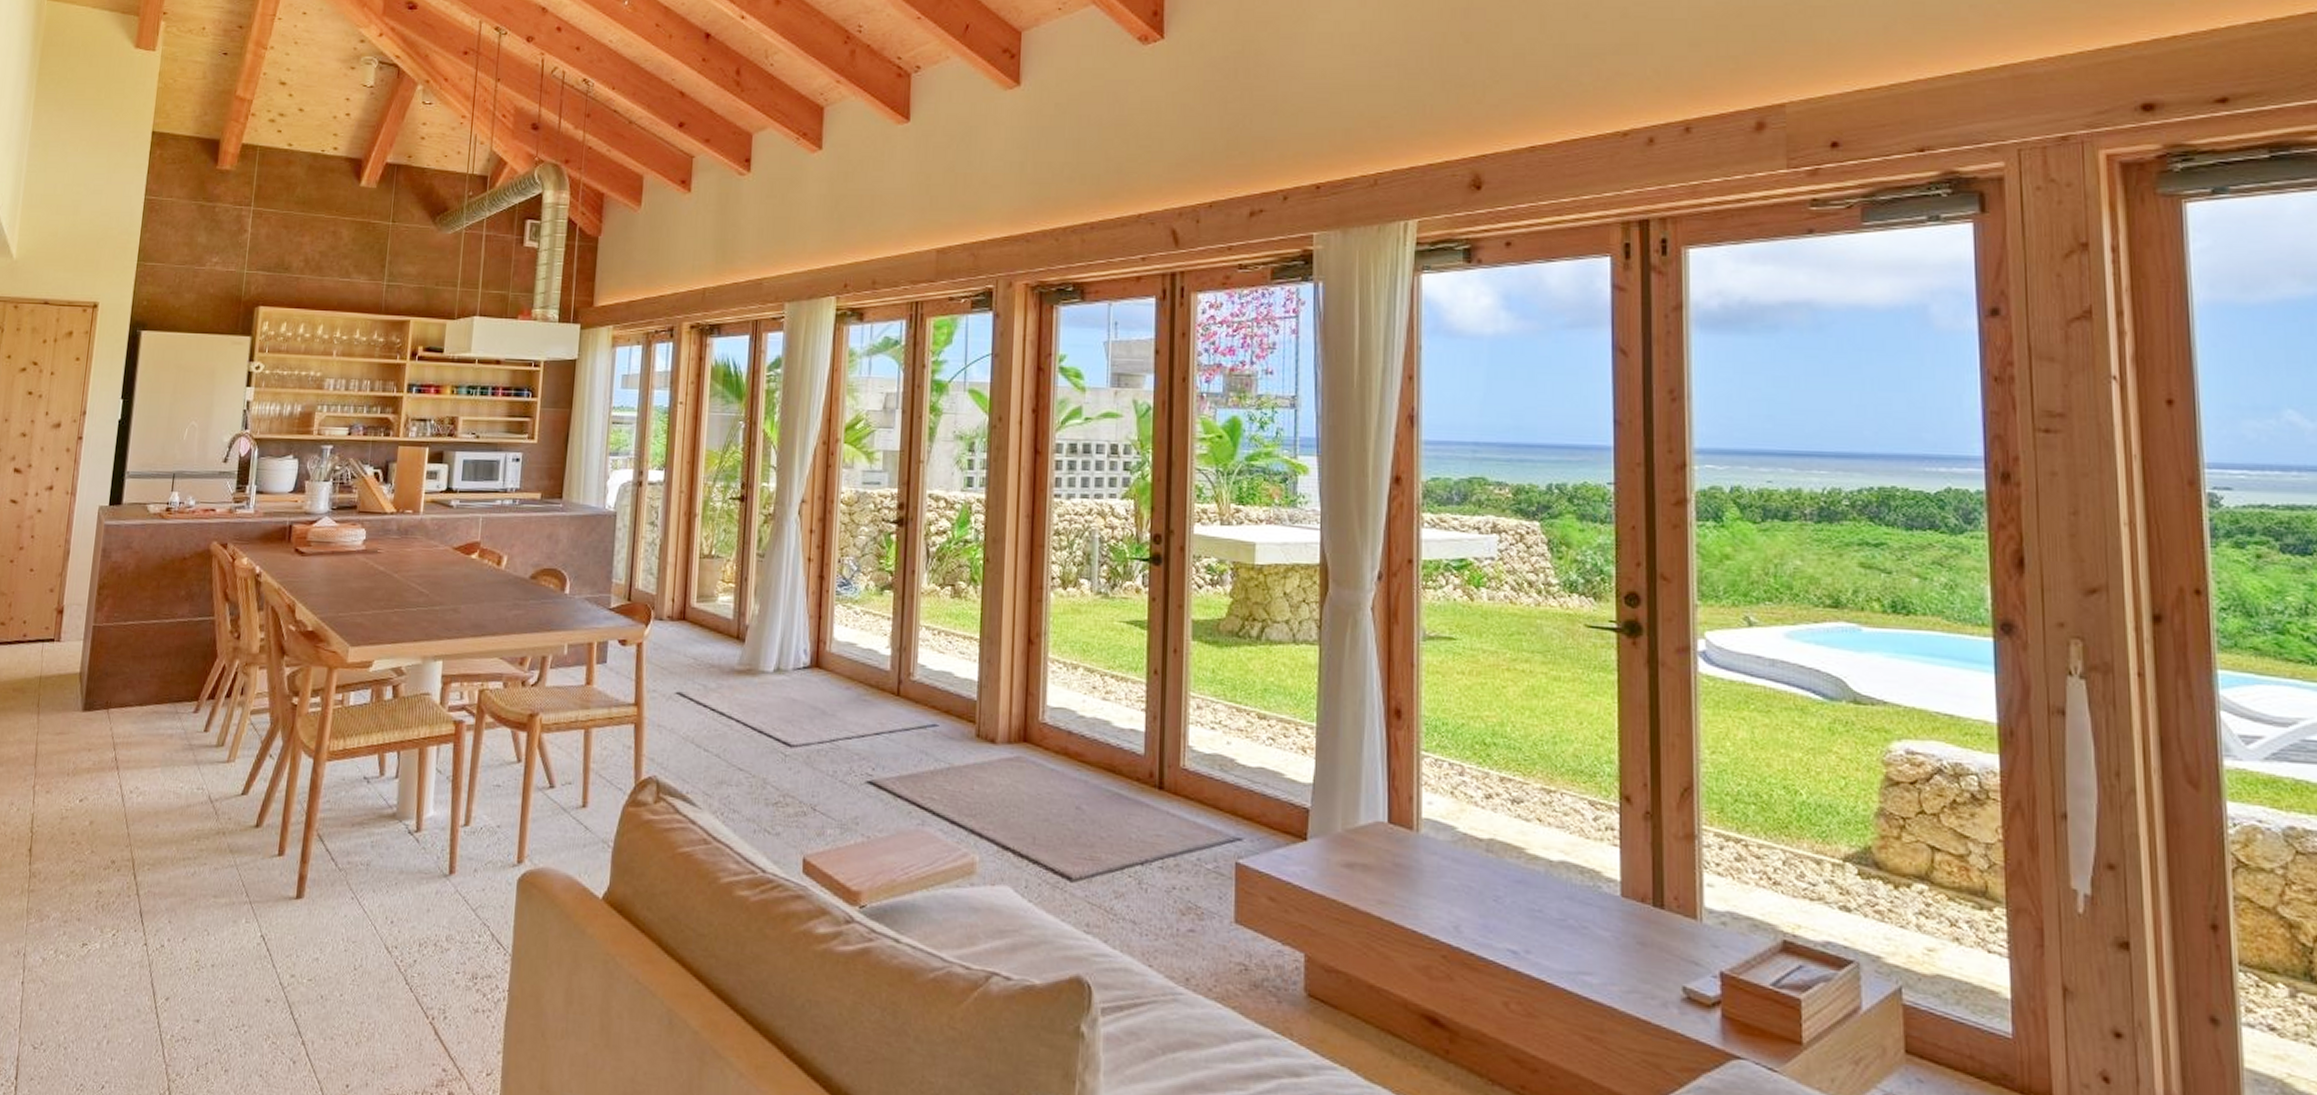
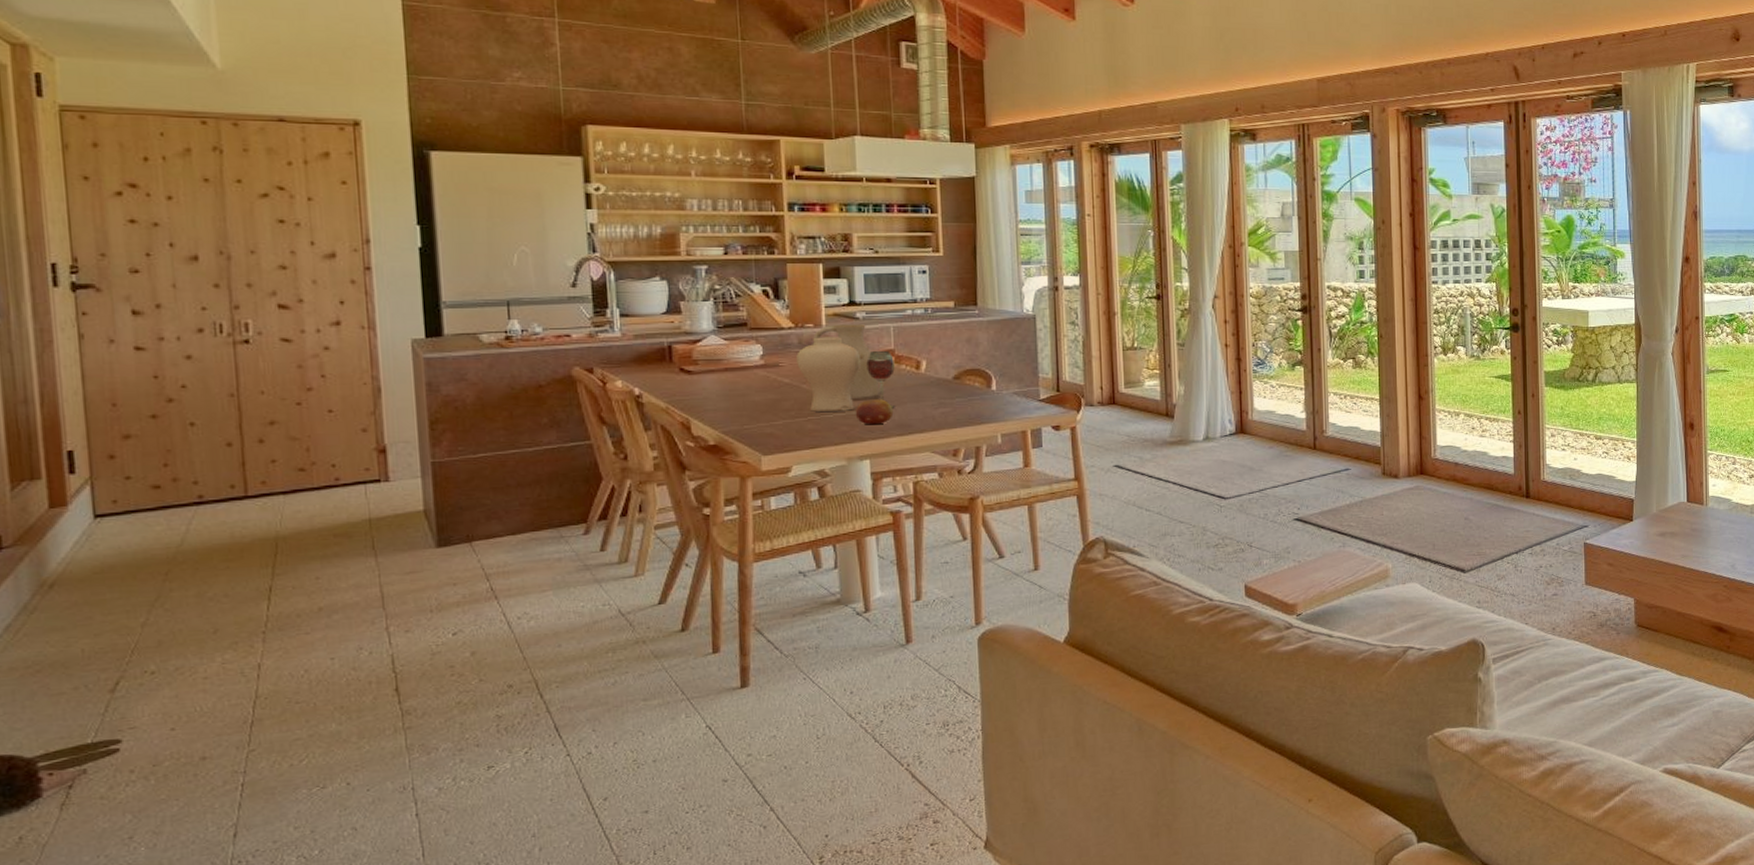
vase: none [392,524,449,605] -> present [796,337,860,412]
ceramic pitcher: none [410,512,463,596] -> present [813,324,881,401]
fruit: none [436,594,471,623] -> present [855,399,894,425]
wineglass: none [453,541,479,606] -> present [866,350,895,408]

